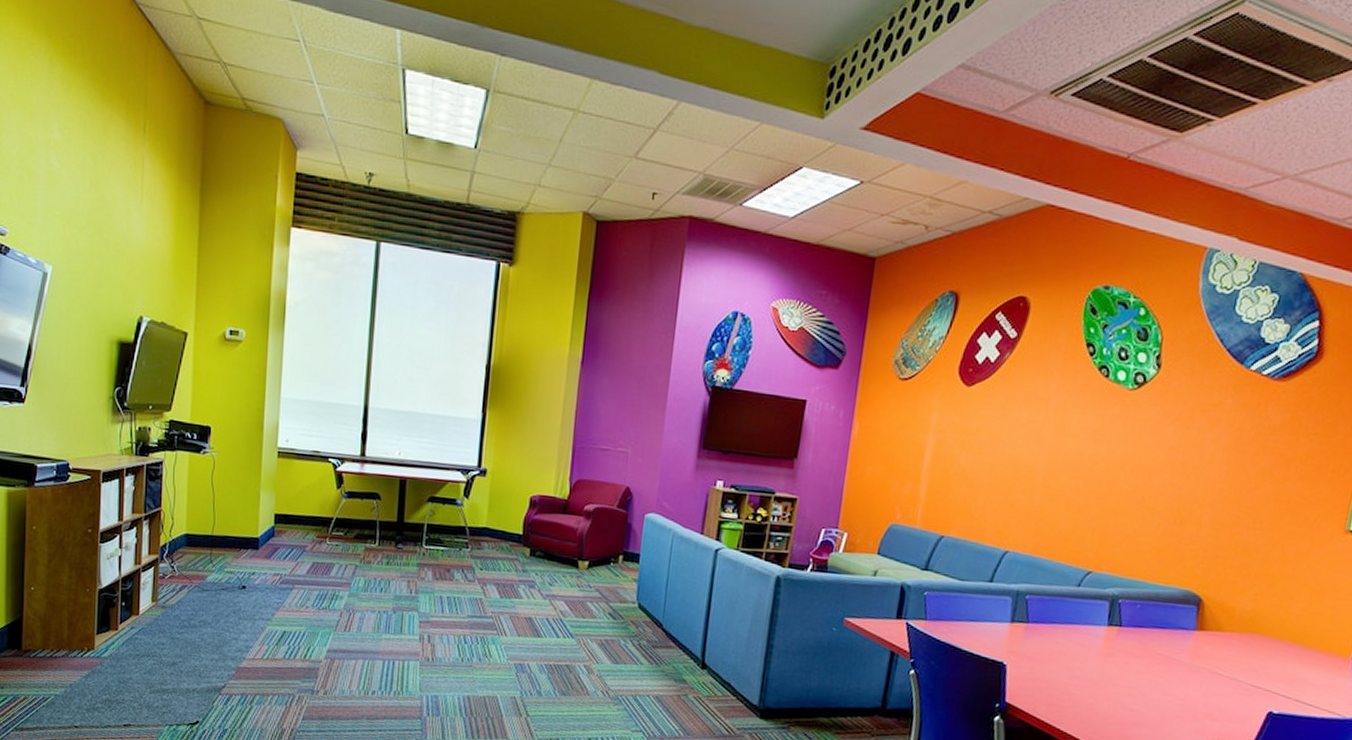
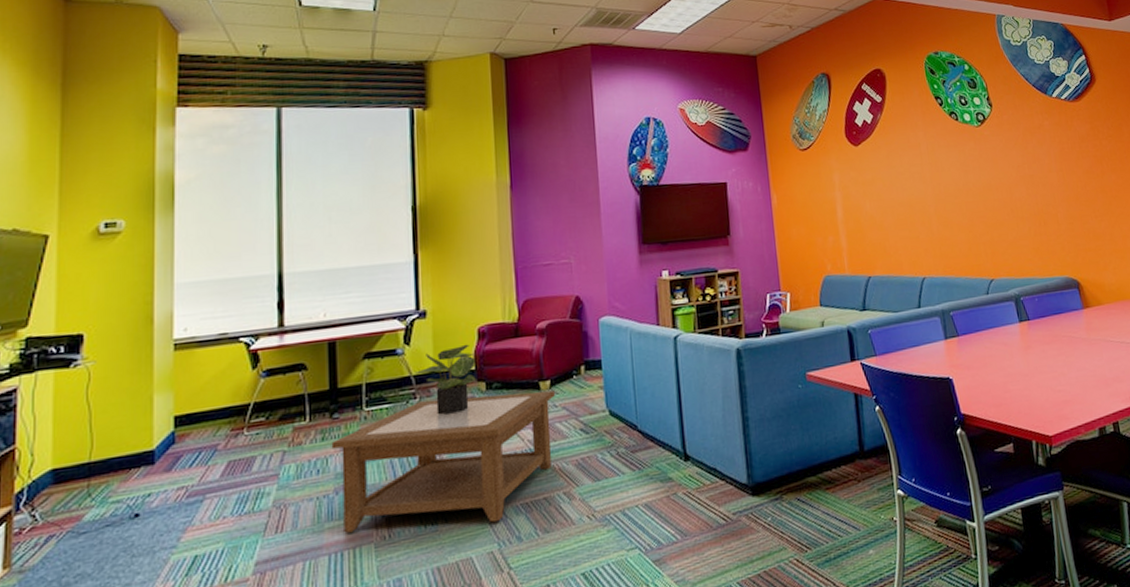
coffee table: none [393,551,591,674] -> present [331,390,555,533]
potted plant: none [469,509,524,571] -> present [413,344,476,416]

